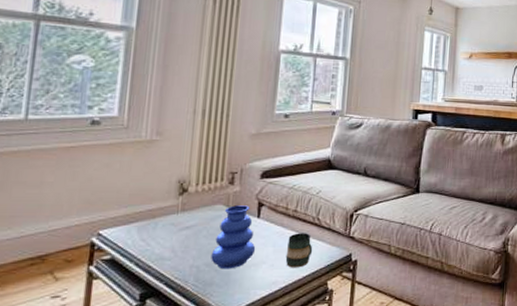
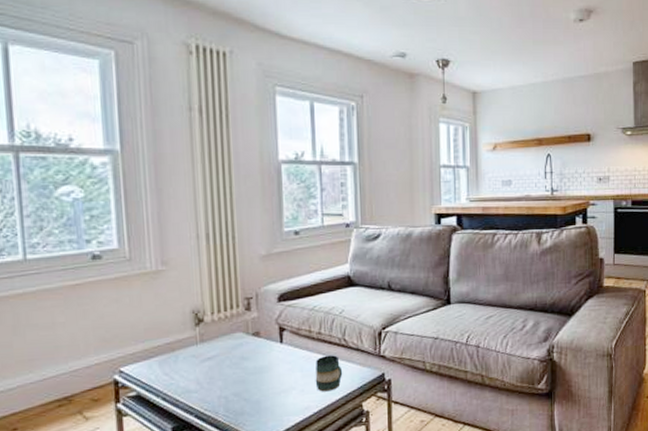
vase: present [211,205,256,270] -> none [238,331,283,398]

